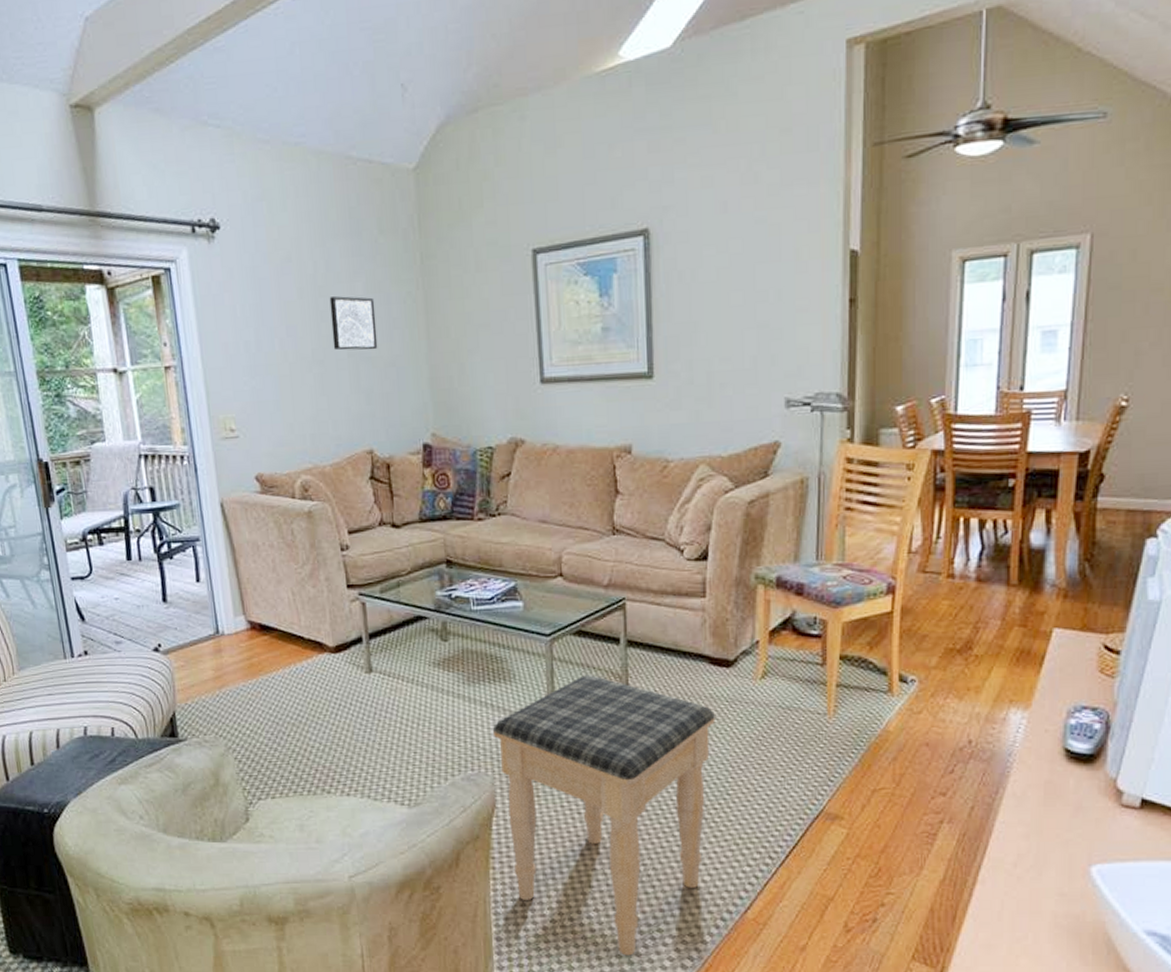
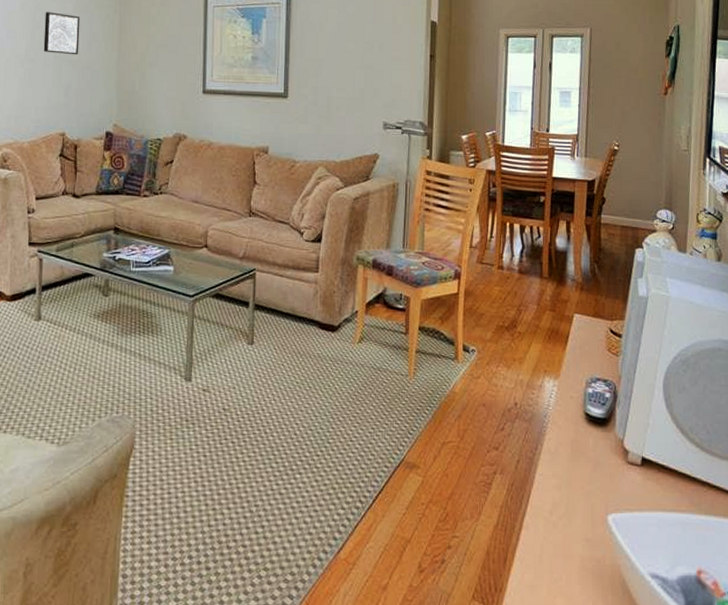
footstool: present [492,675,715,956] -> none [138,332,321,594]

